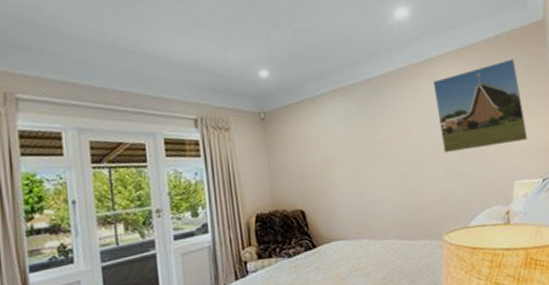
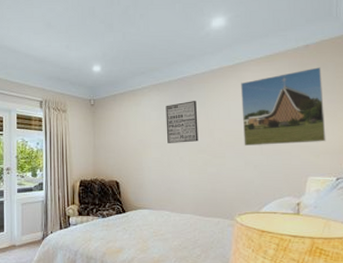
wall art: none [351,105,393,158] -> present [165,101,198,143]

